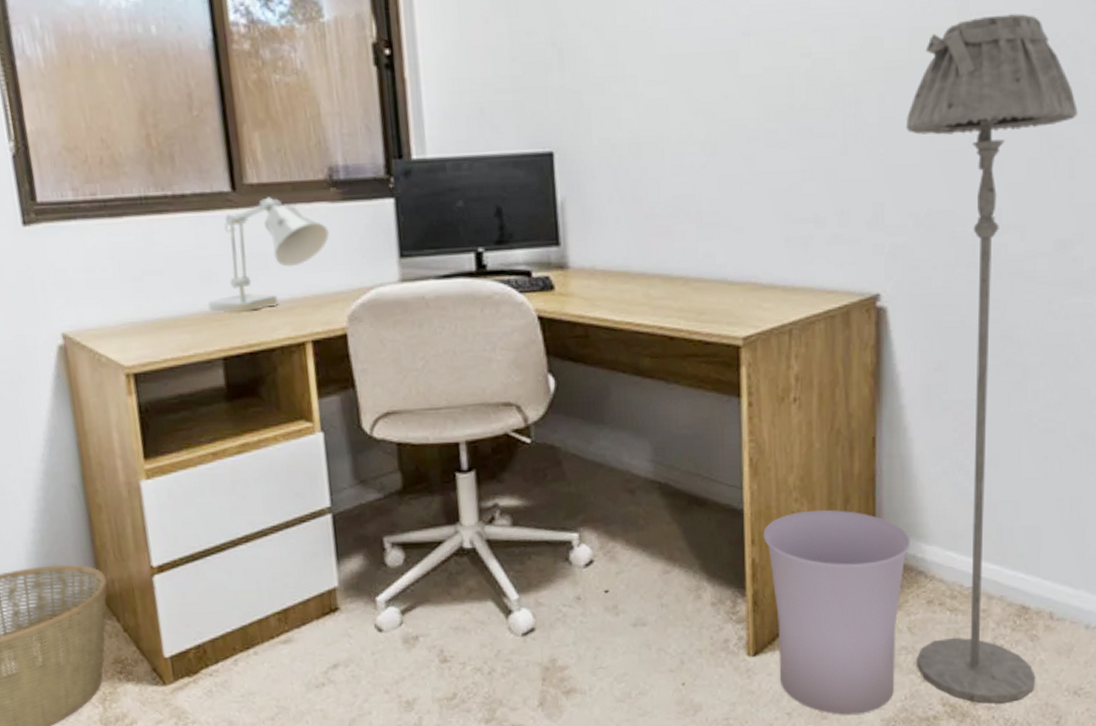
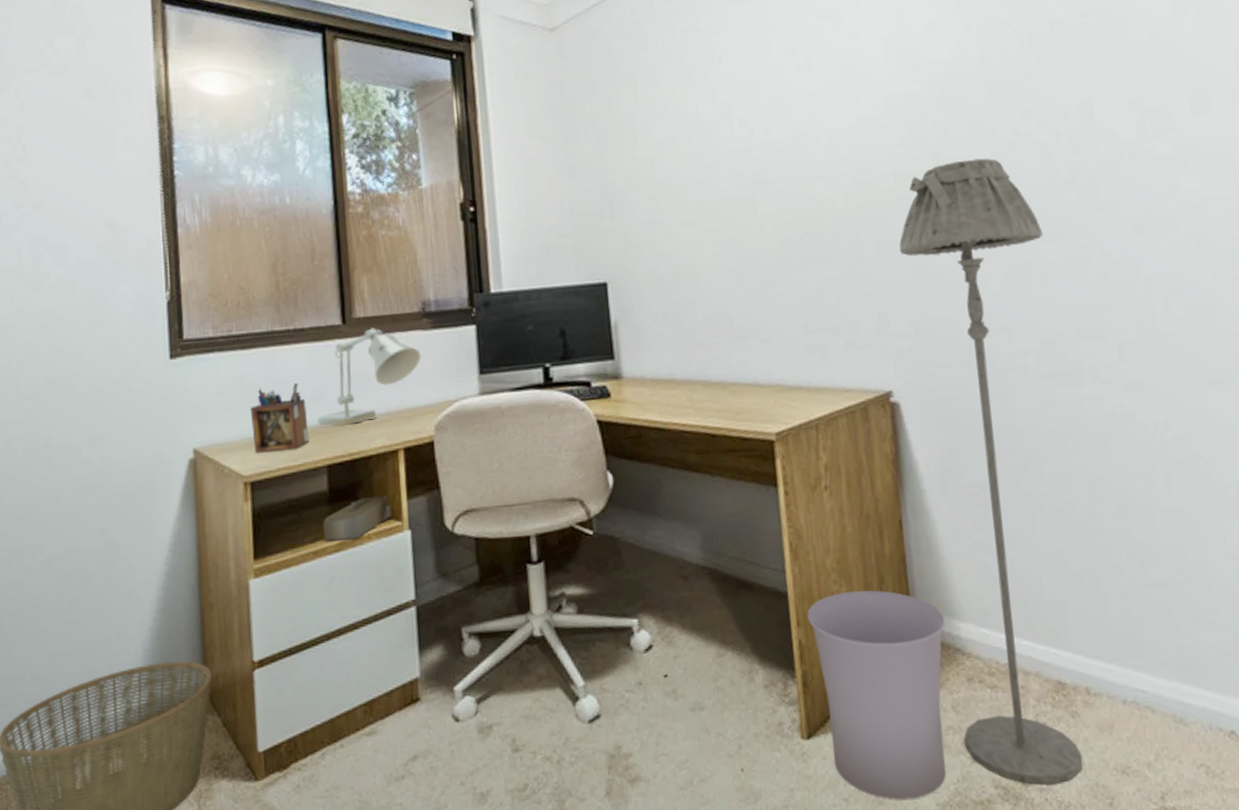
desk organizer: none [127,261,200,341] -> present [250,383,309,454]
decorative box: none [221,394,301,443] -> present [323,496,392,542]

